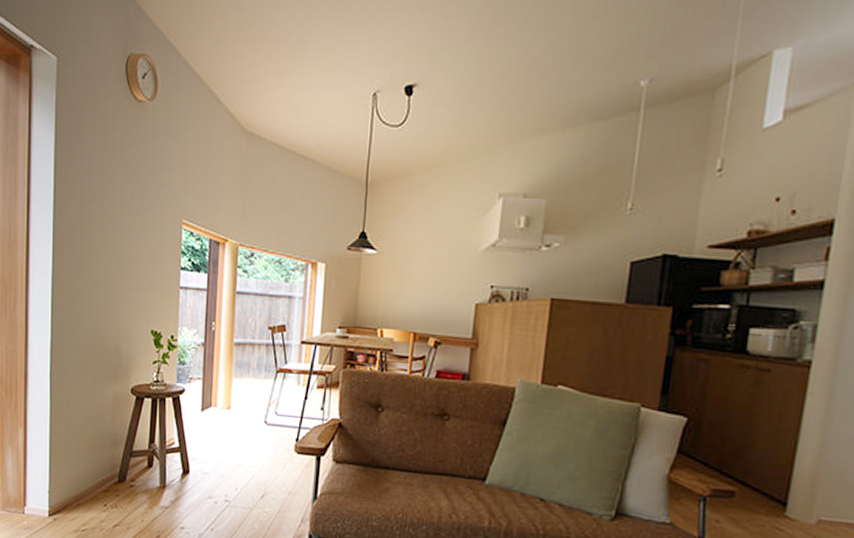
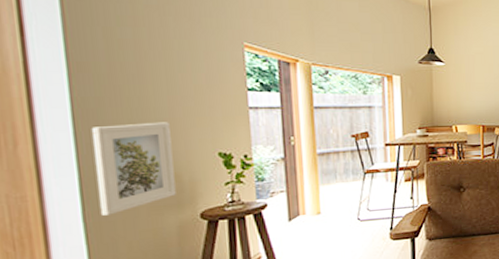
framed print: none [61,294,117,377] -> present [91,122,176,216]

